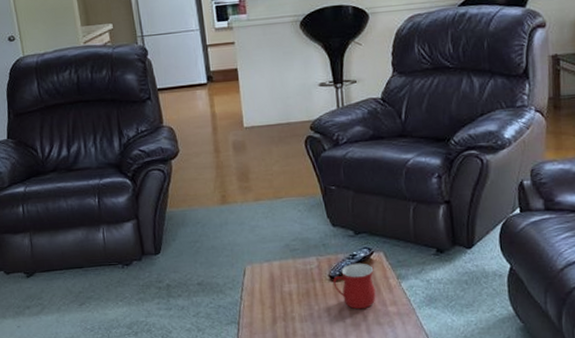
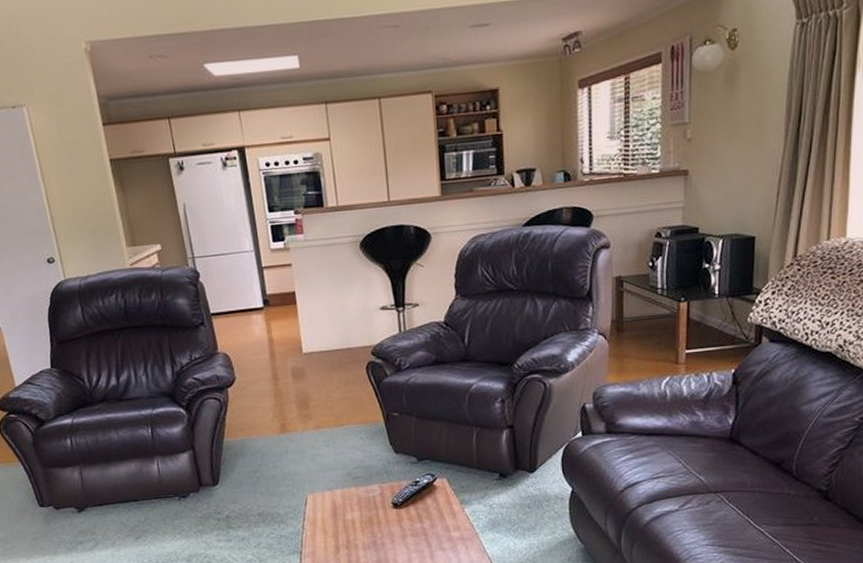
mug: present [333,263,376,310] -> none [396,489,439,536]

